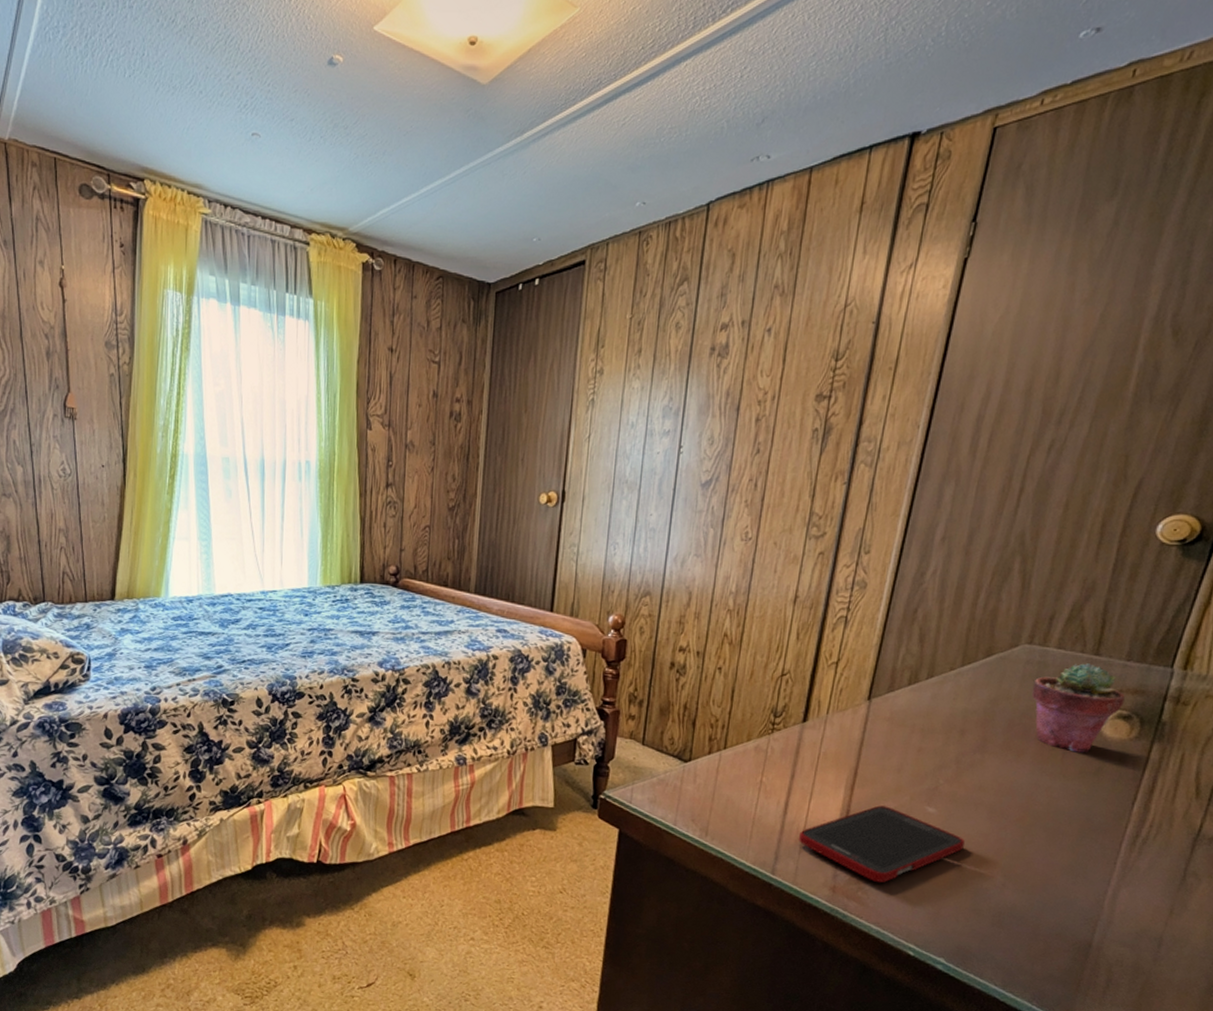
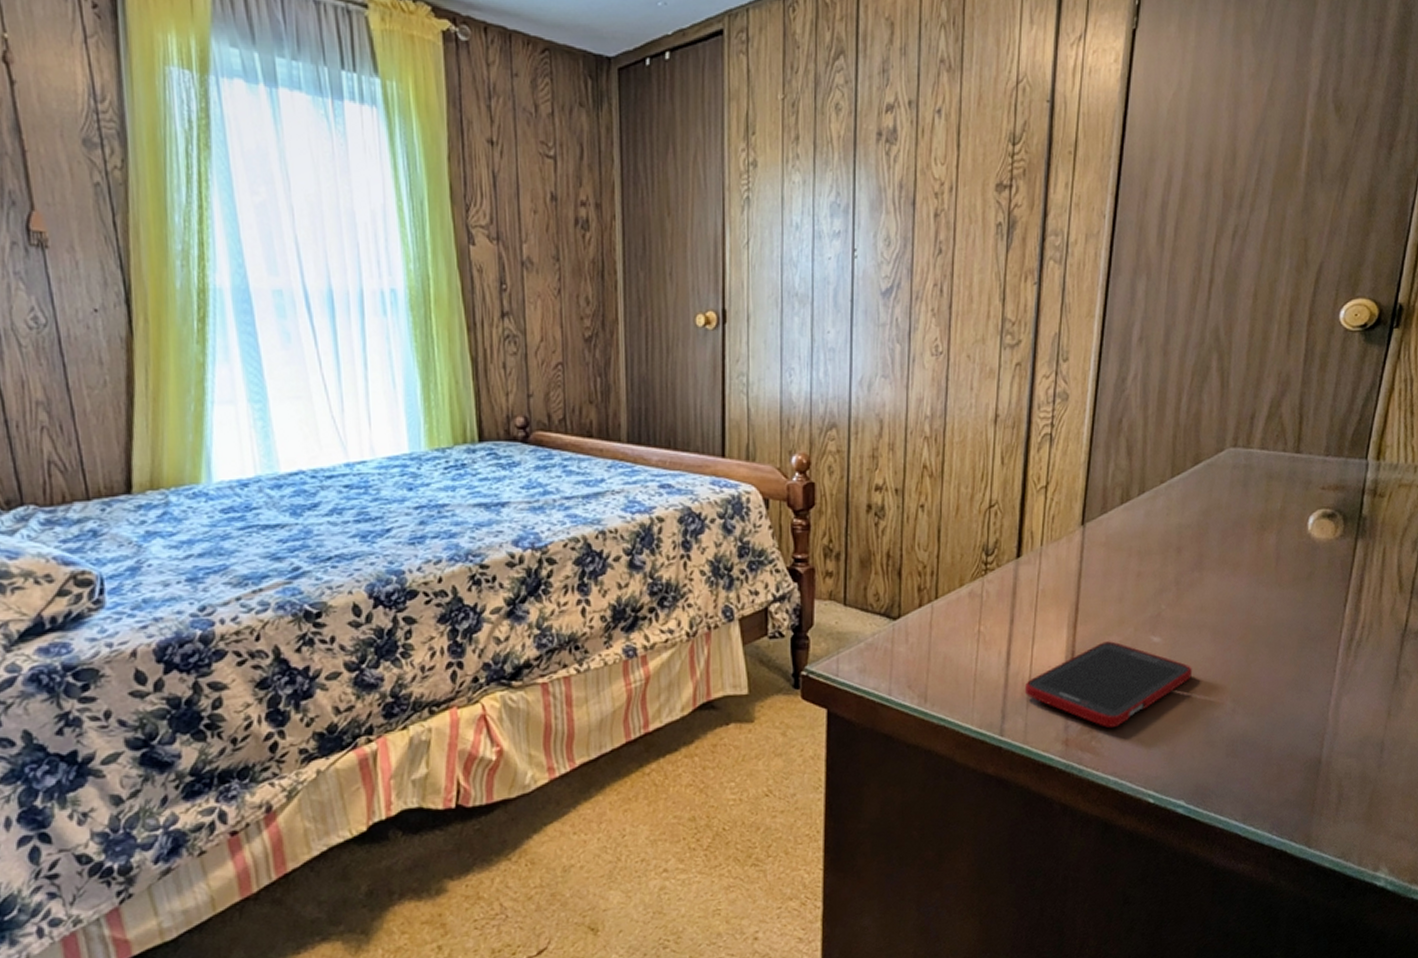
potted succulent: present [1031,663,1125,753] -> none [1241,462,1327,559]

